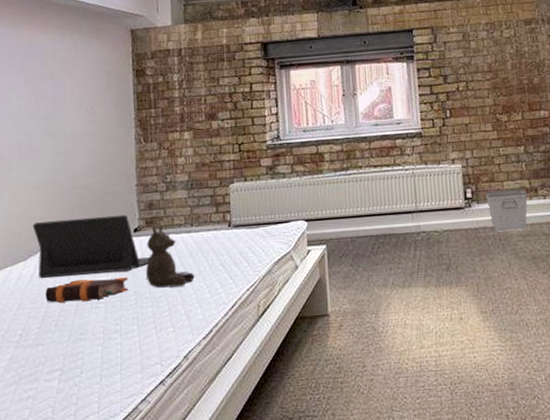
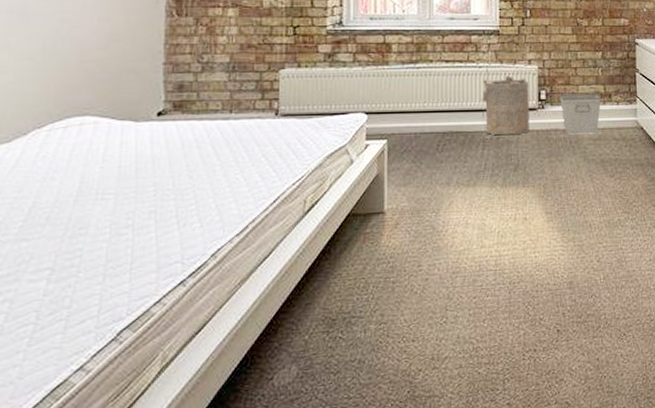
laptop: present [32,214,150,278] -> none [22,95,176,163]
bible: present [45,276,128,303] -> none [35,165,146,192]
teddy bear: present [146,225,194,288] -> none [170,110,229,179]
laundry hamper: none [409,176,458,236] -> present [481,76,529,135]

